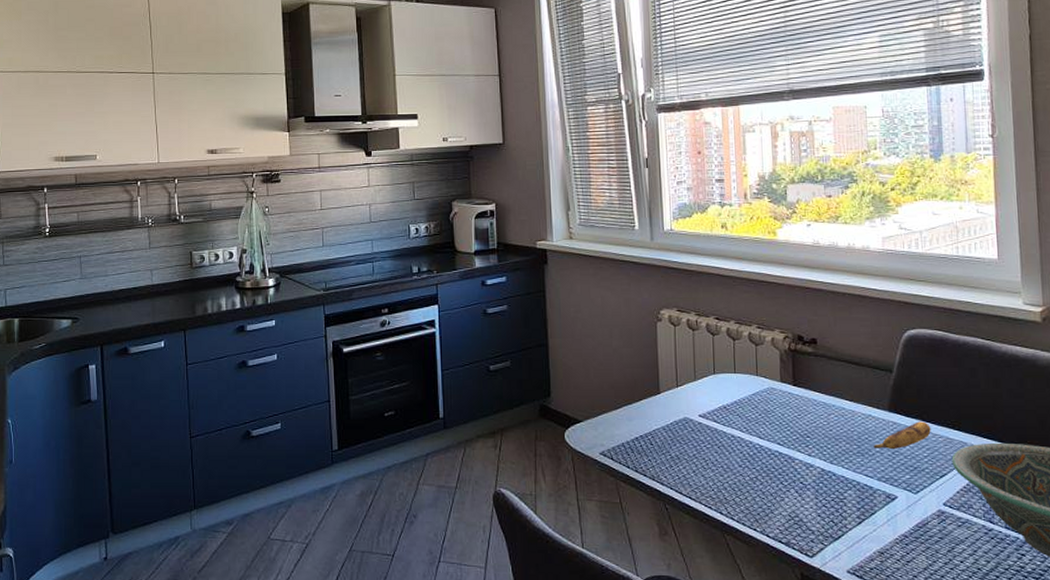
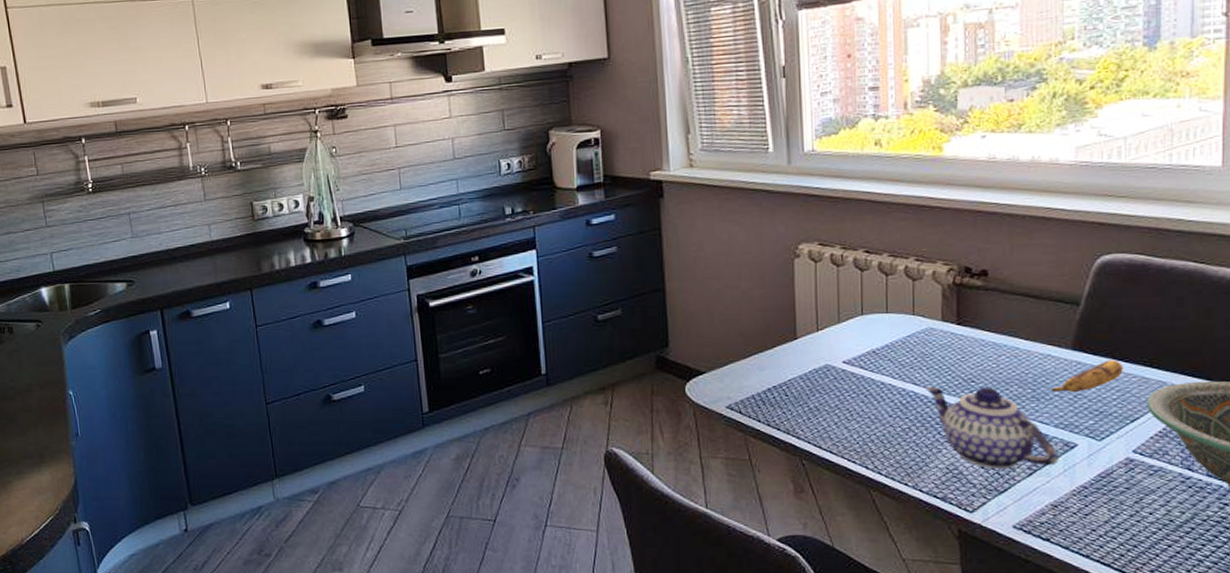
teapot: none [767,439,883,517] -> present [924,386,1060,468]

